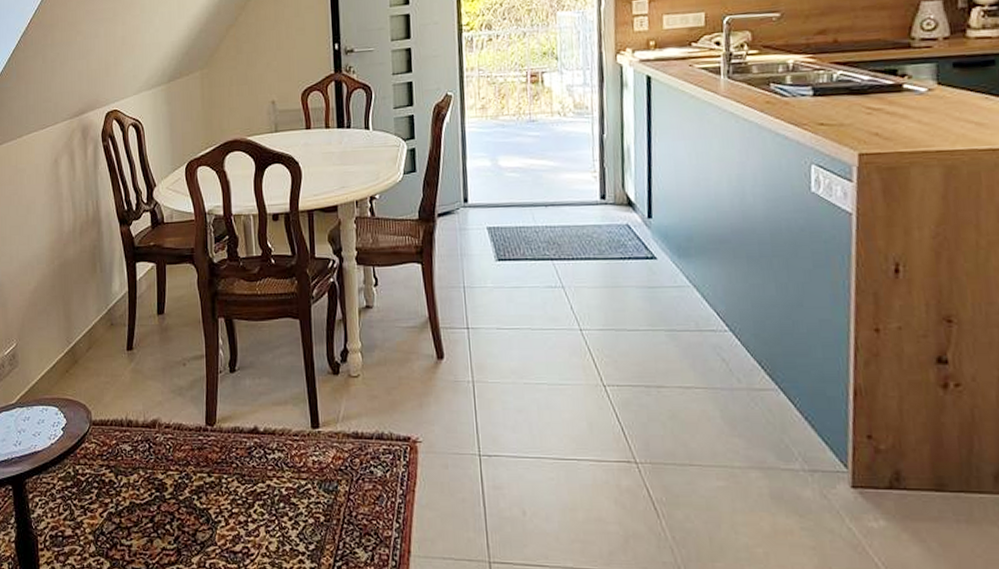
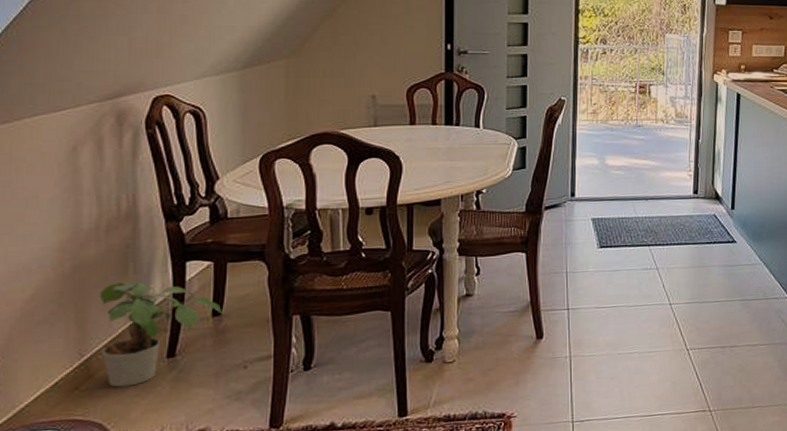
potted plant: none [78,279,166,374] -> present [99,281,224,388]

